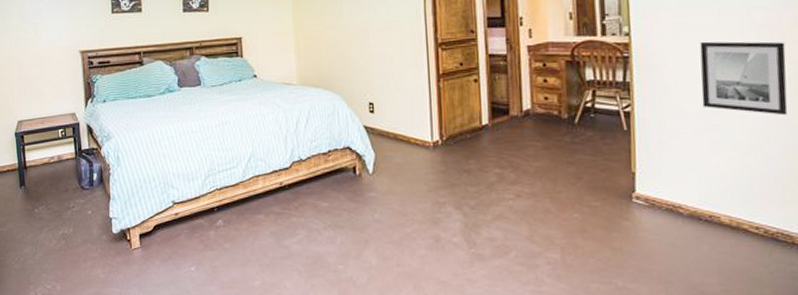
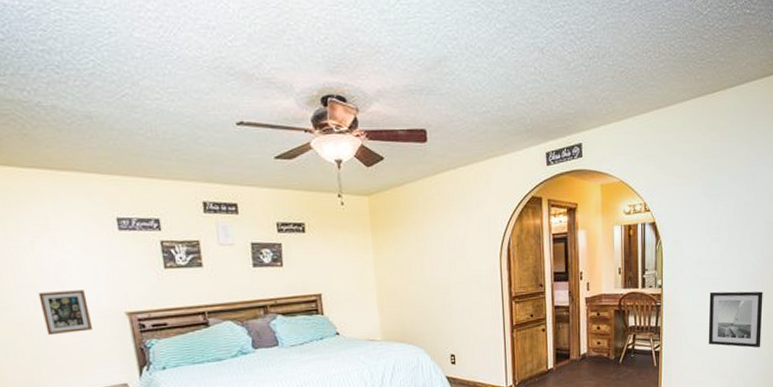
picture frame: none [19,31,54,69] -> present [38,290,92,336]

